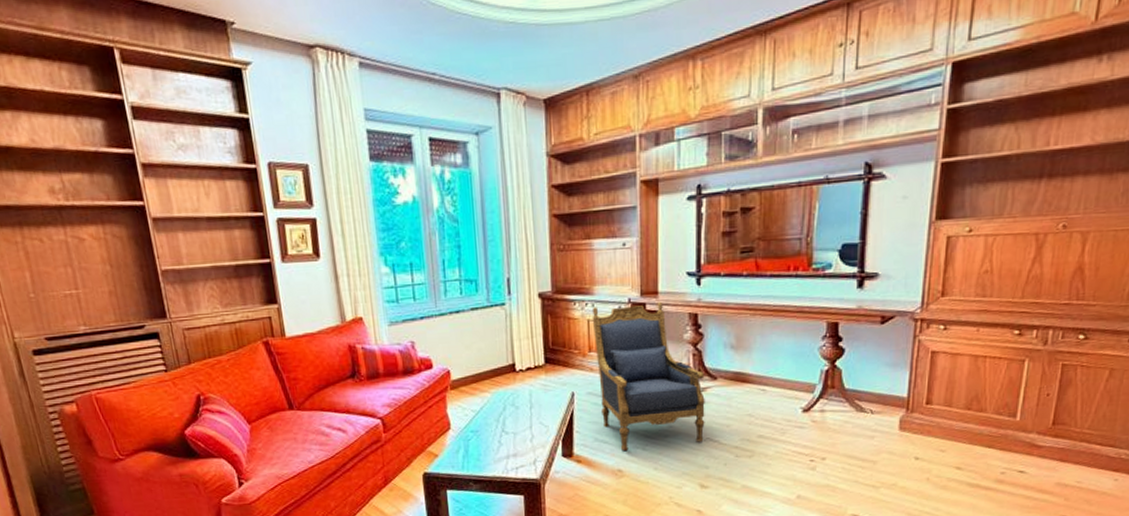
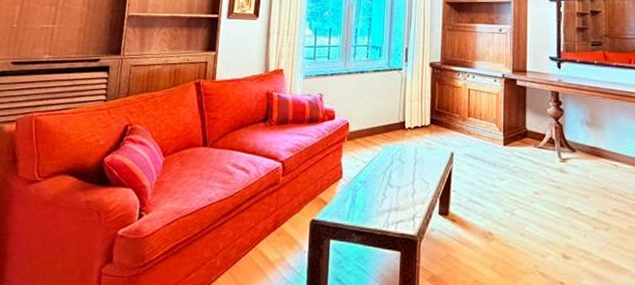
armchair: present [592,301,705,452] -> none [472,78,566,214]

